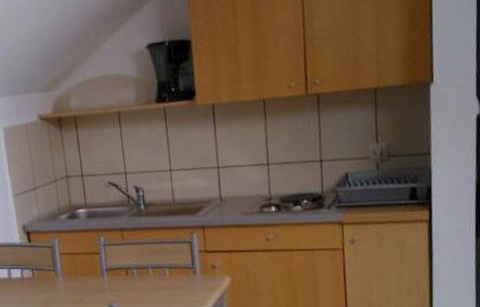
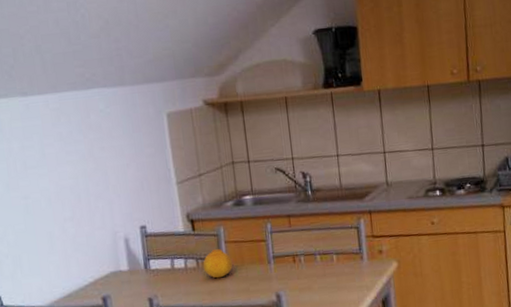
fruit: none [38,260,68,289] -> present [203,248,233,279]

